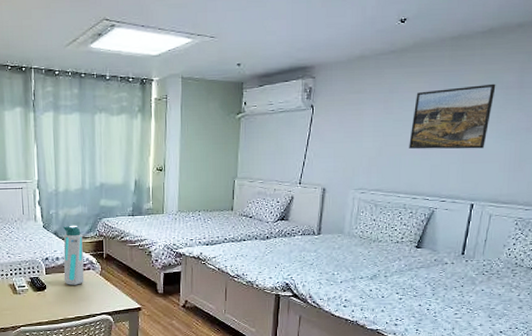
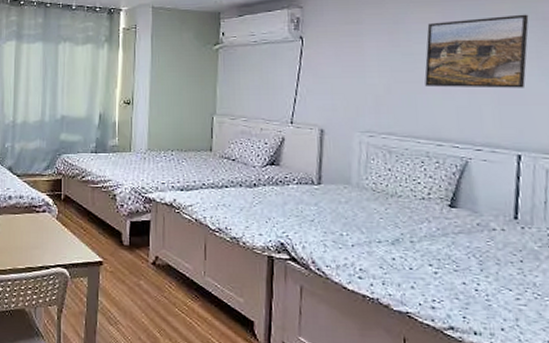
water bottle: present [63,225,84,285] -> none [16,160,39,230]

